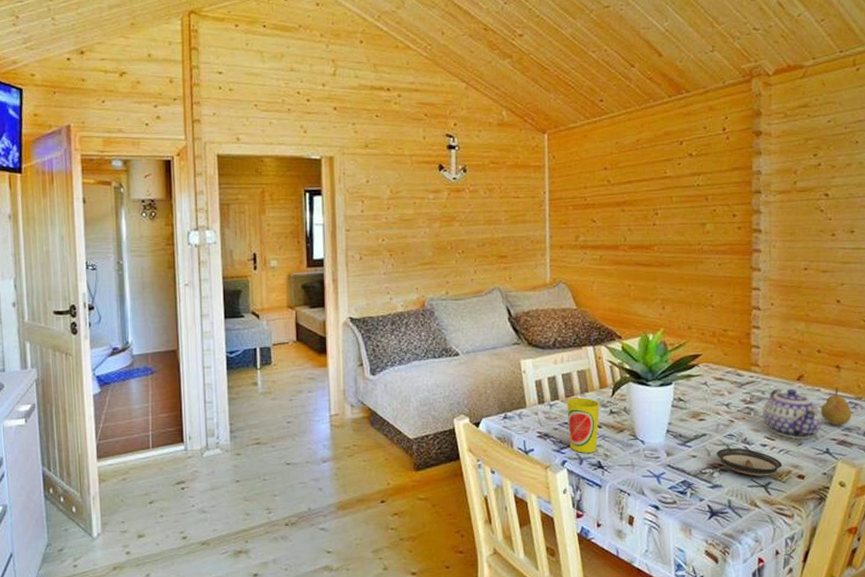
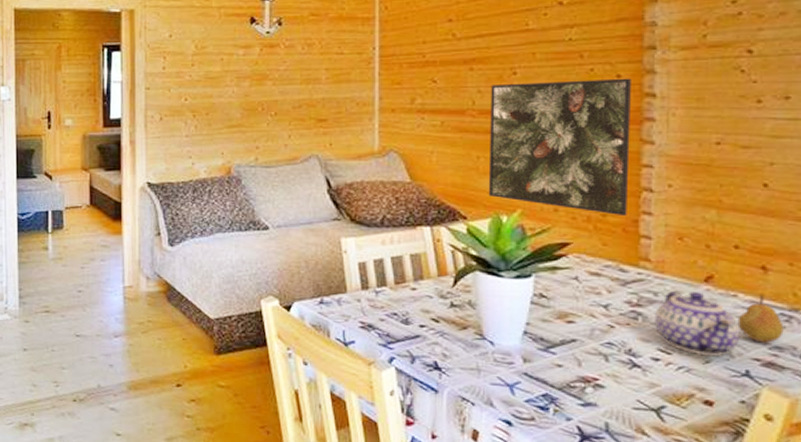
cup: present [567,397,600,453] -> none [396,285,437,351]
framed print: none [638,217,743,331] -> present [488,78,631,217]
saucer: present [716,447,782,477] -> none [589,358,682,398]

